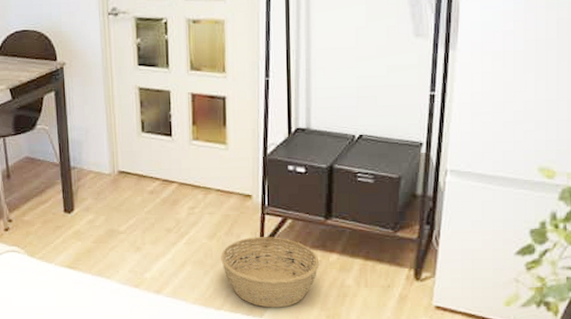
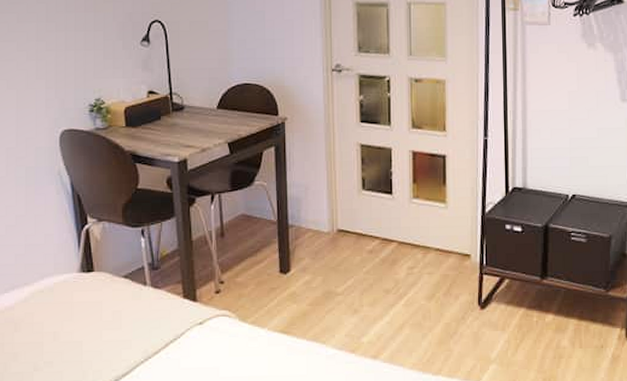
basket: present [221,237,320,308] -> none [439,297,536,372]

